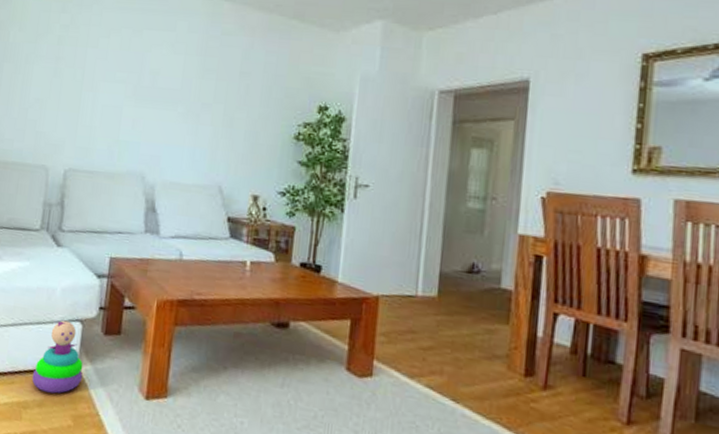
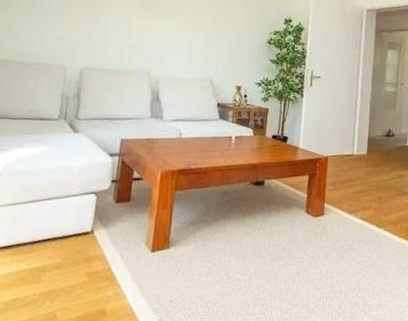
stacking toy: present [32,320,83,394] -> none [50,193,97,256]

